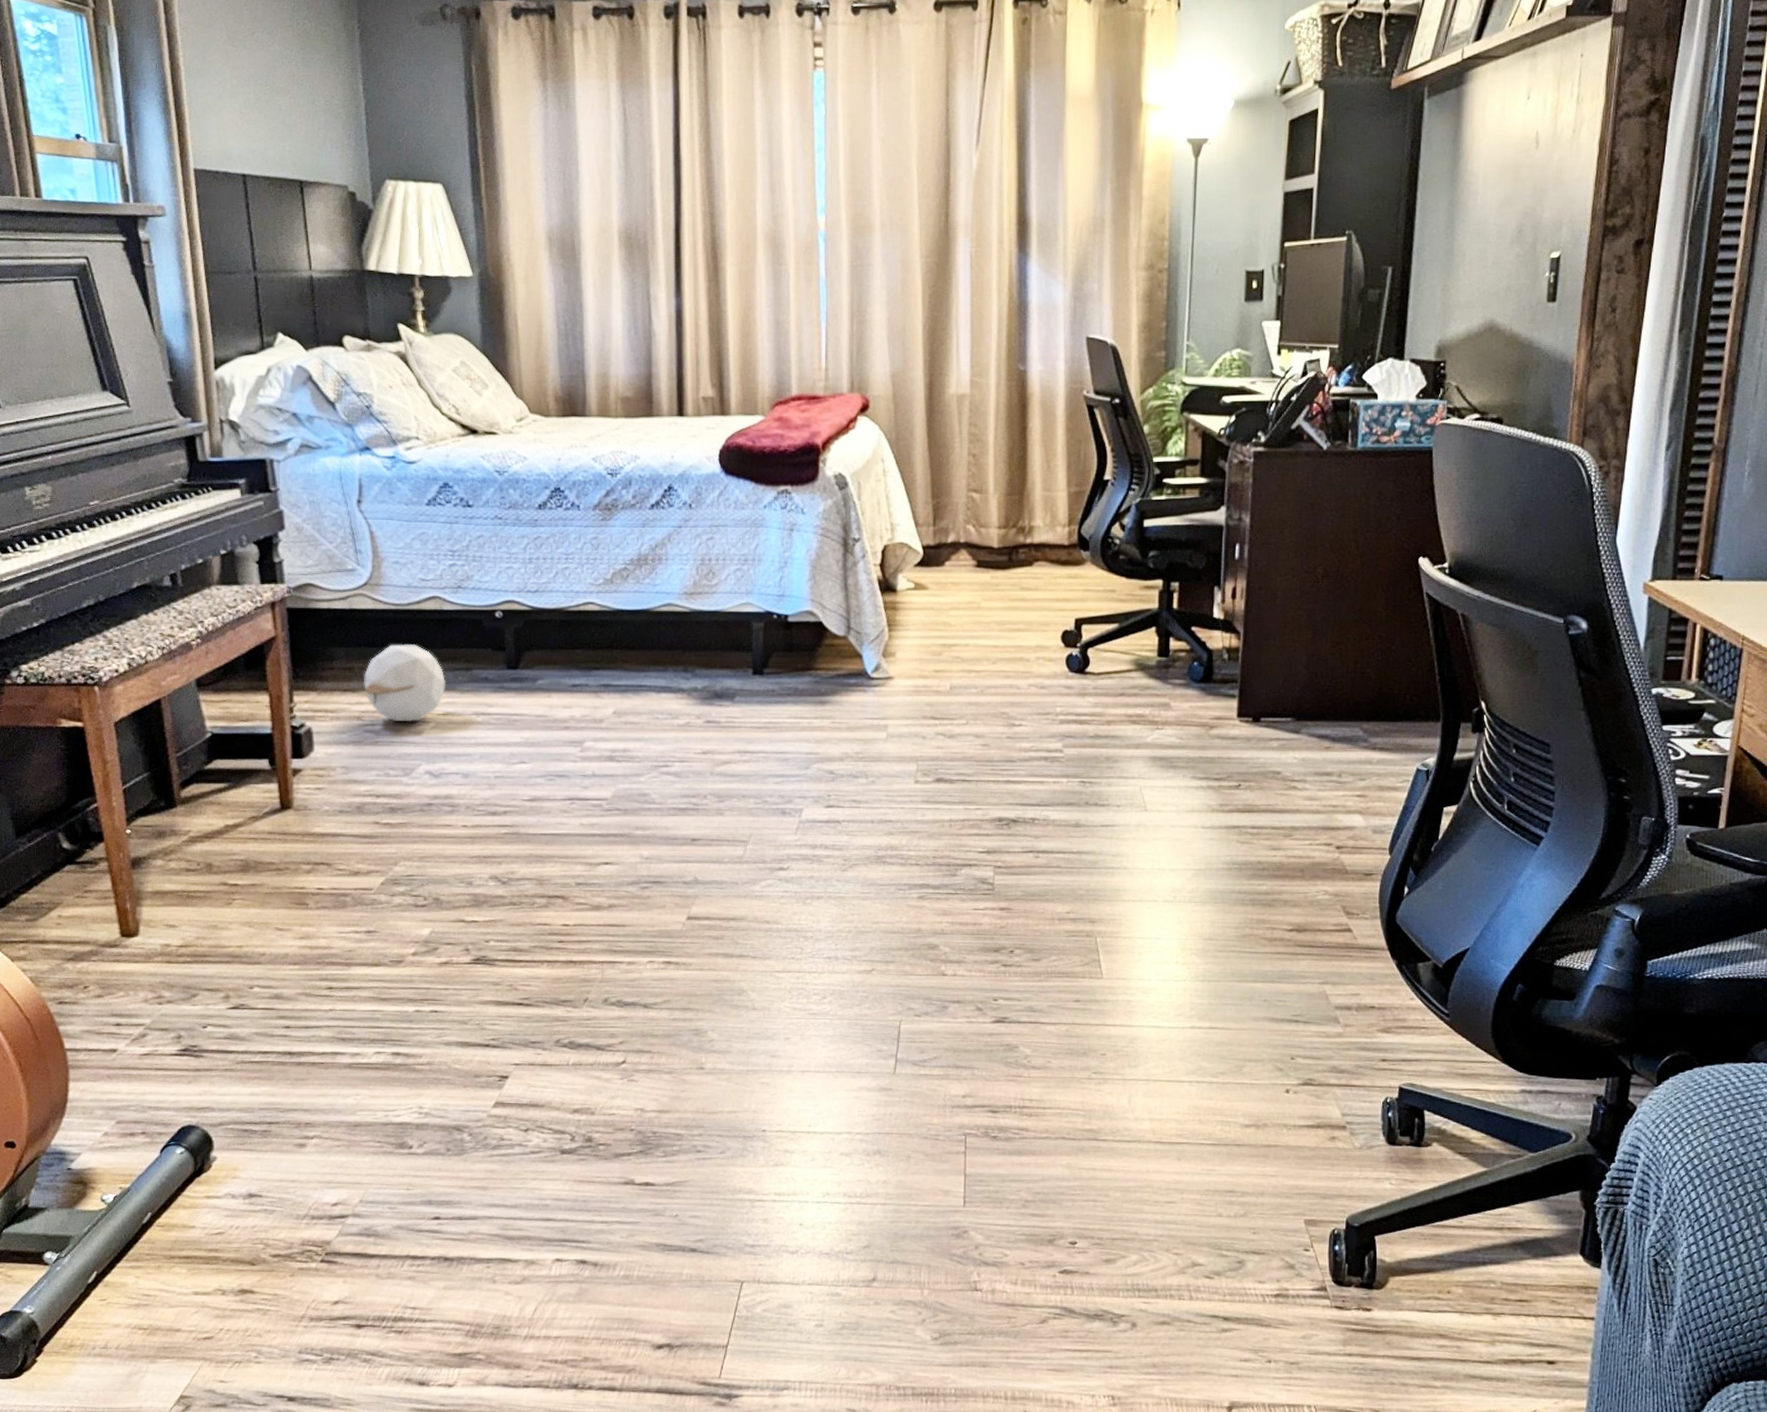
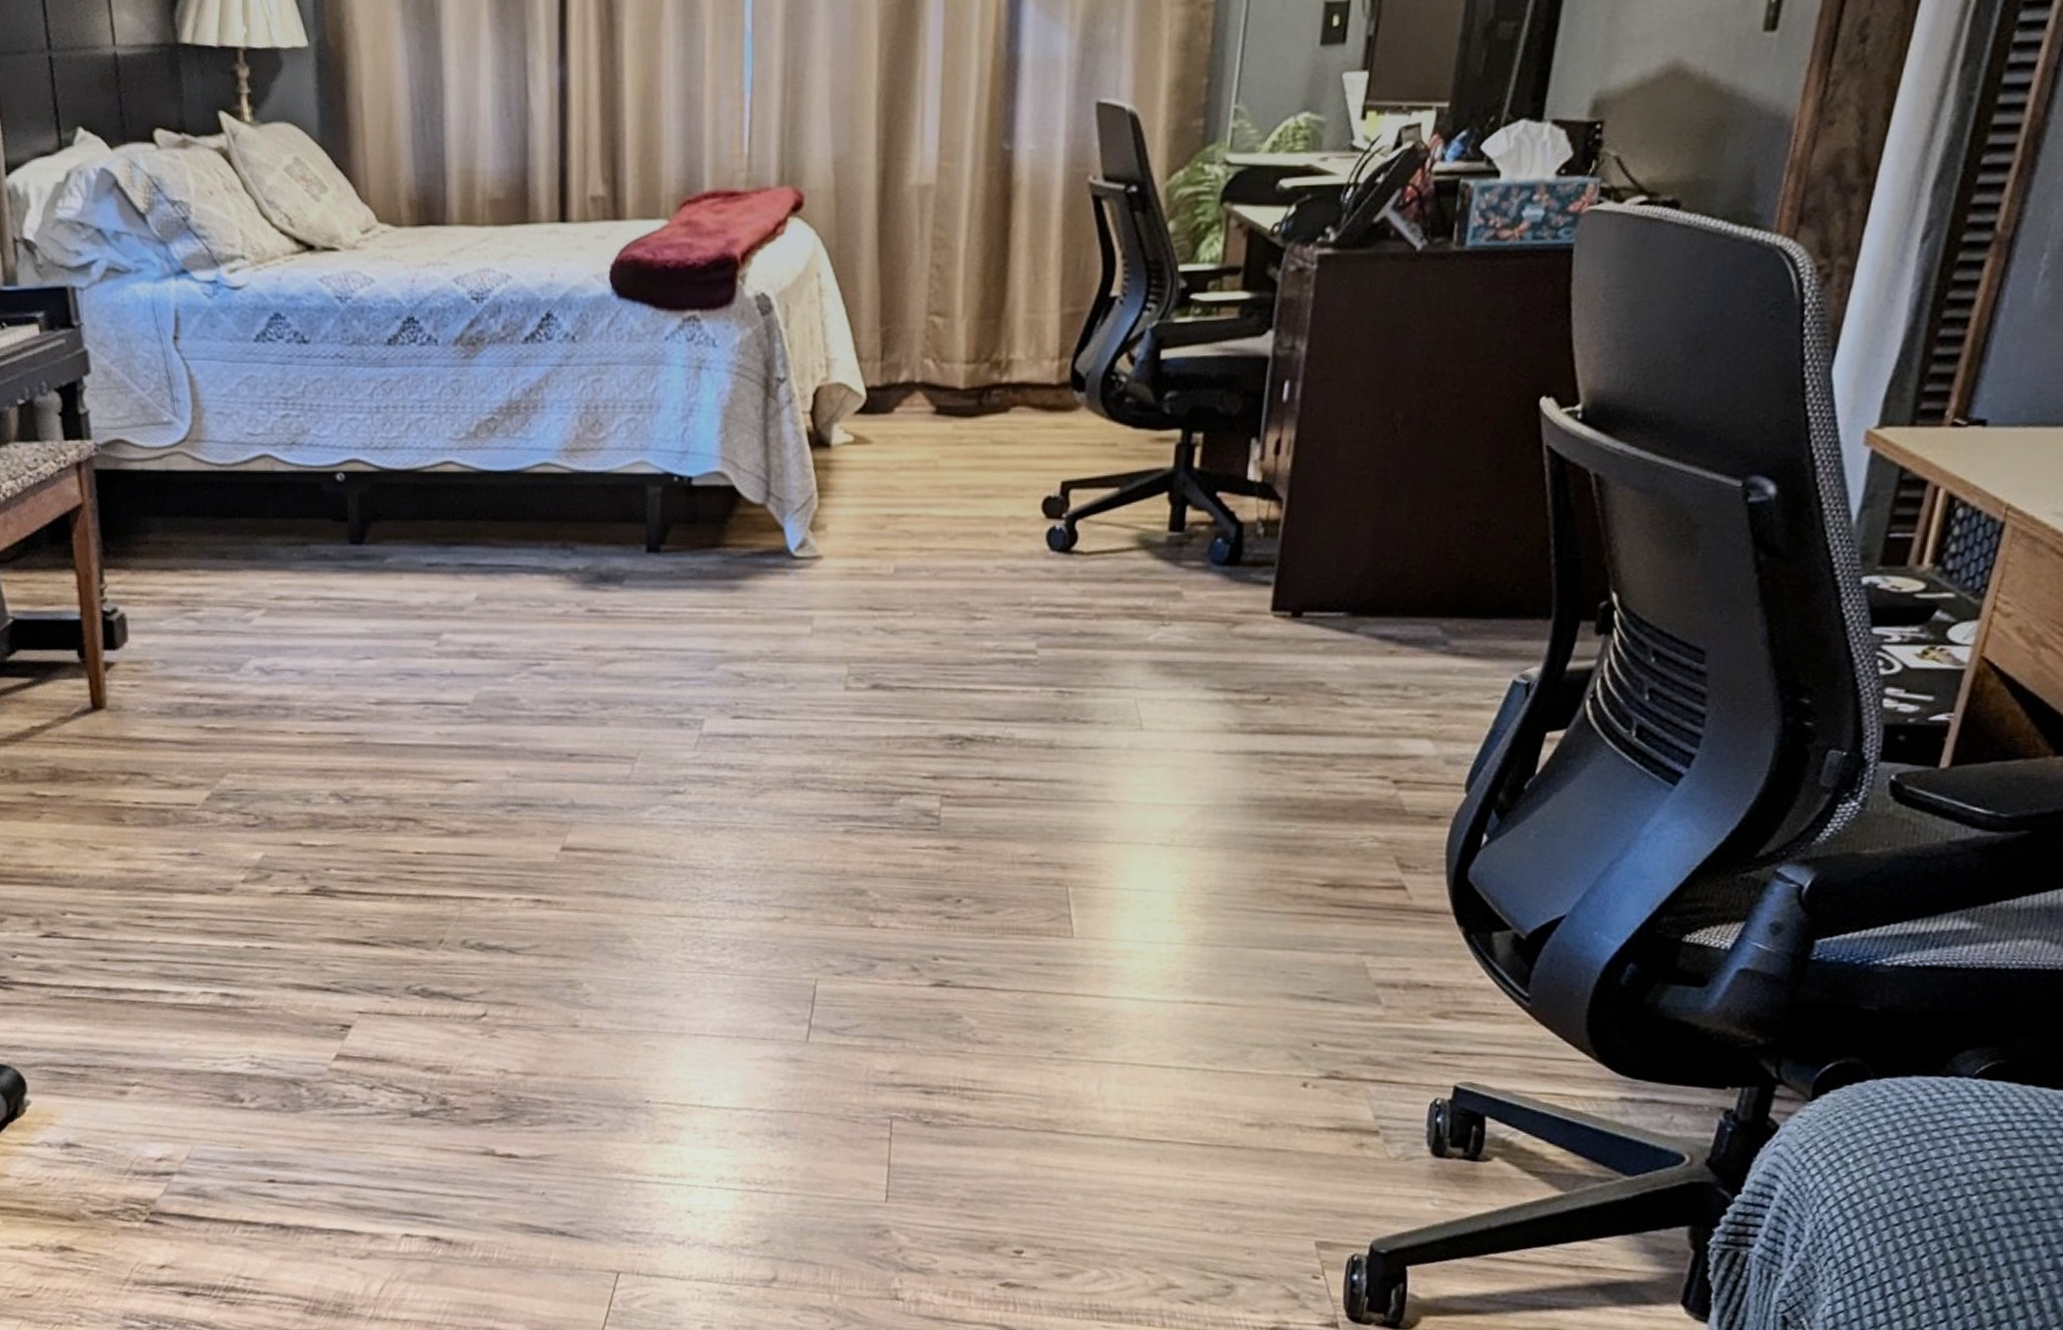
ball: present [364,644,446,722] -> none [184,514,279,608]

